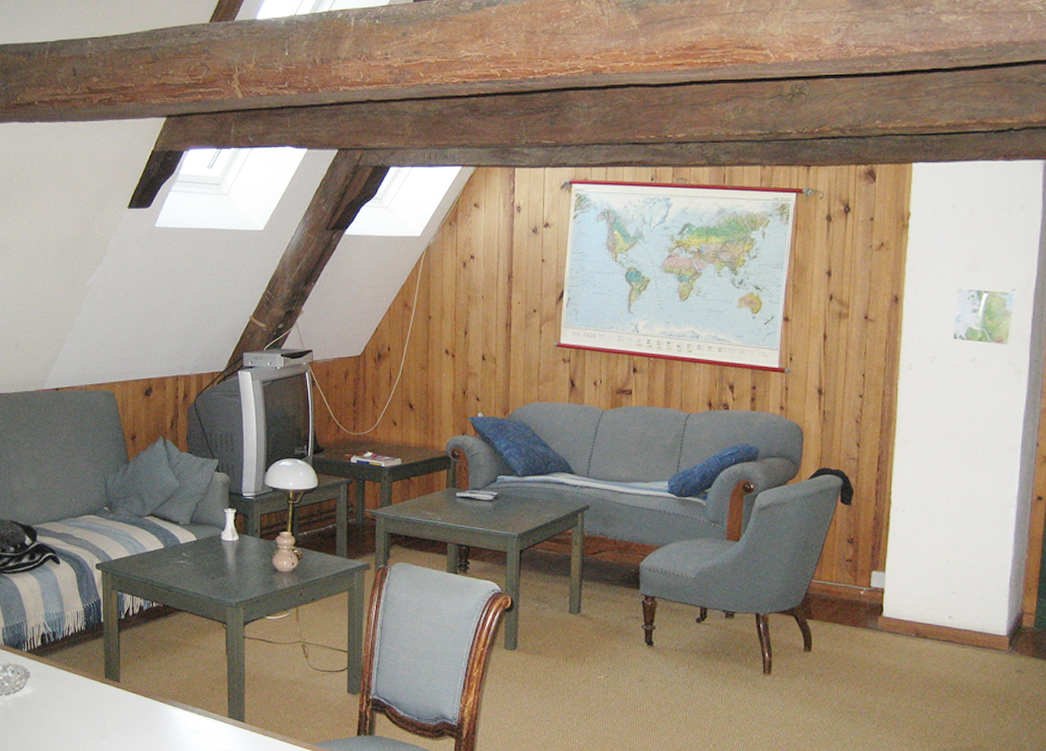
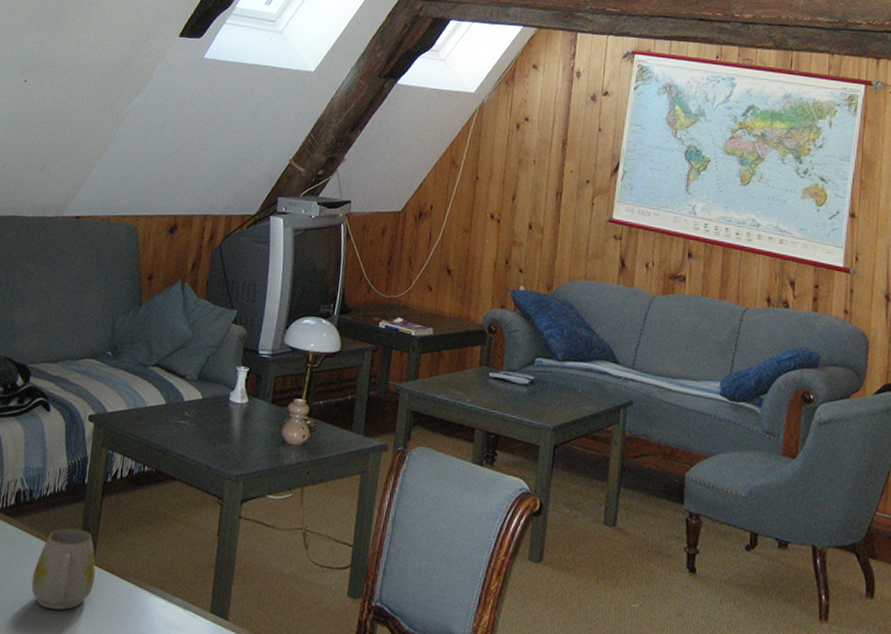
mug: none [67,660,122,728] -> present [31,528,96,610]

